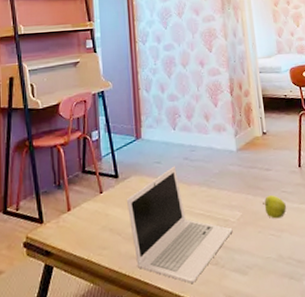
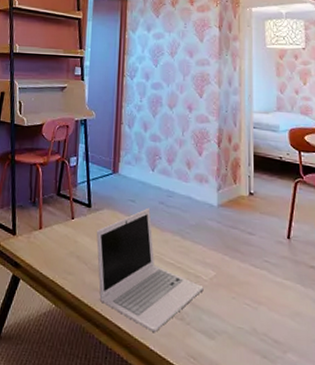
apple: present [263,194,286,219] -> none [241,261,267,289]

